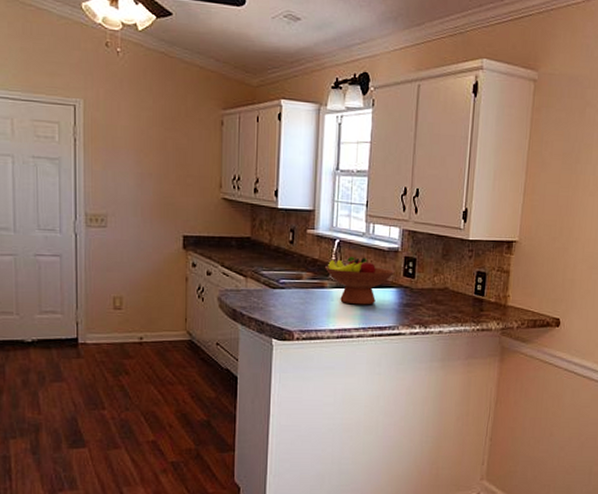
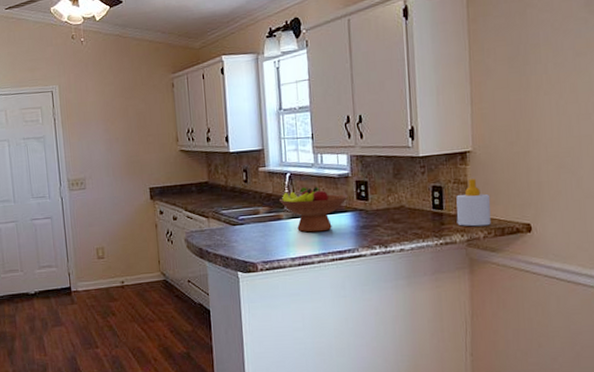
soap bottle: none [495,269,529,317] -> present [456,179,491,227]

